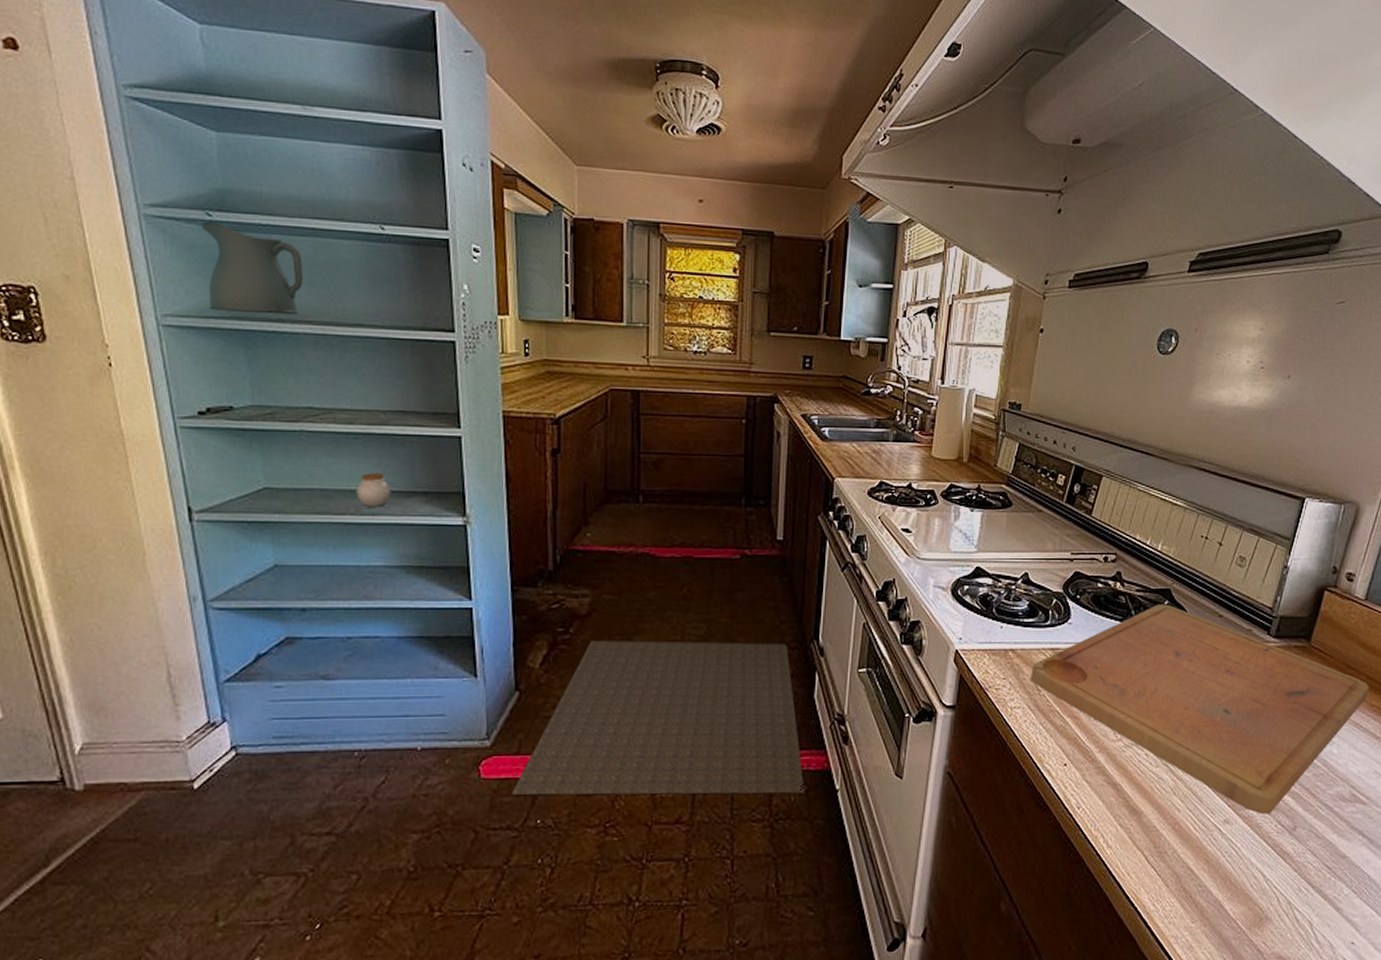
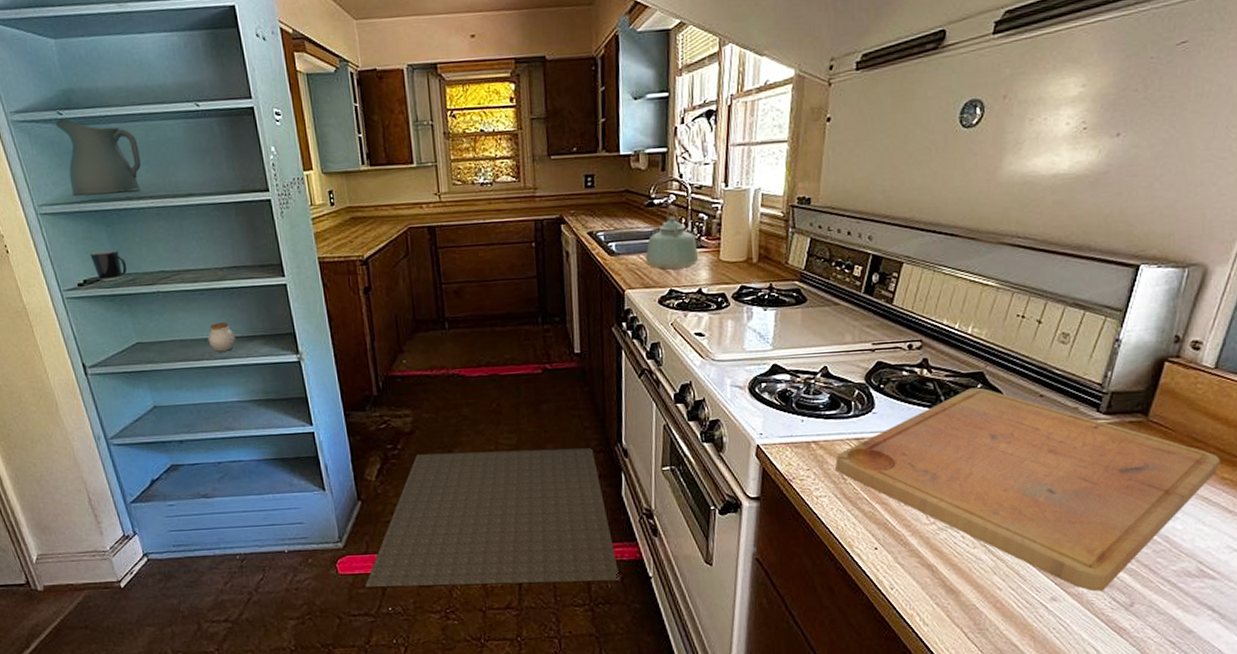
mug: none [220,376,266,413] -> present [90,249,127,282]
kettle: none [858,395,911,461] -> present [645,204,699,270]

